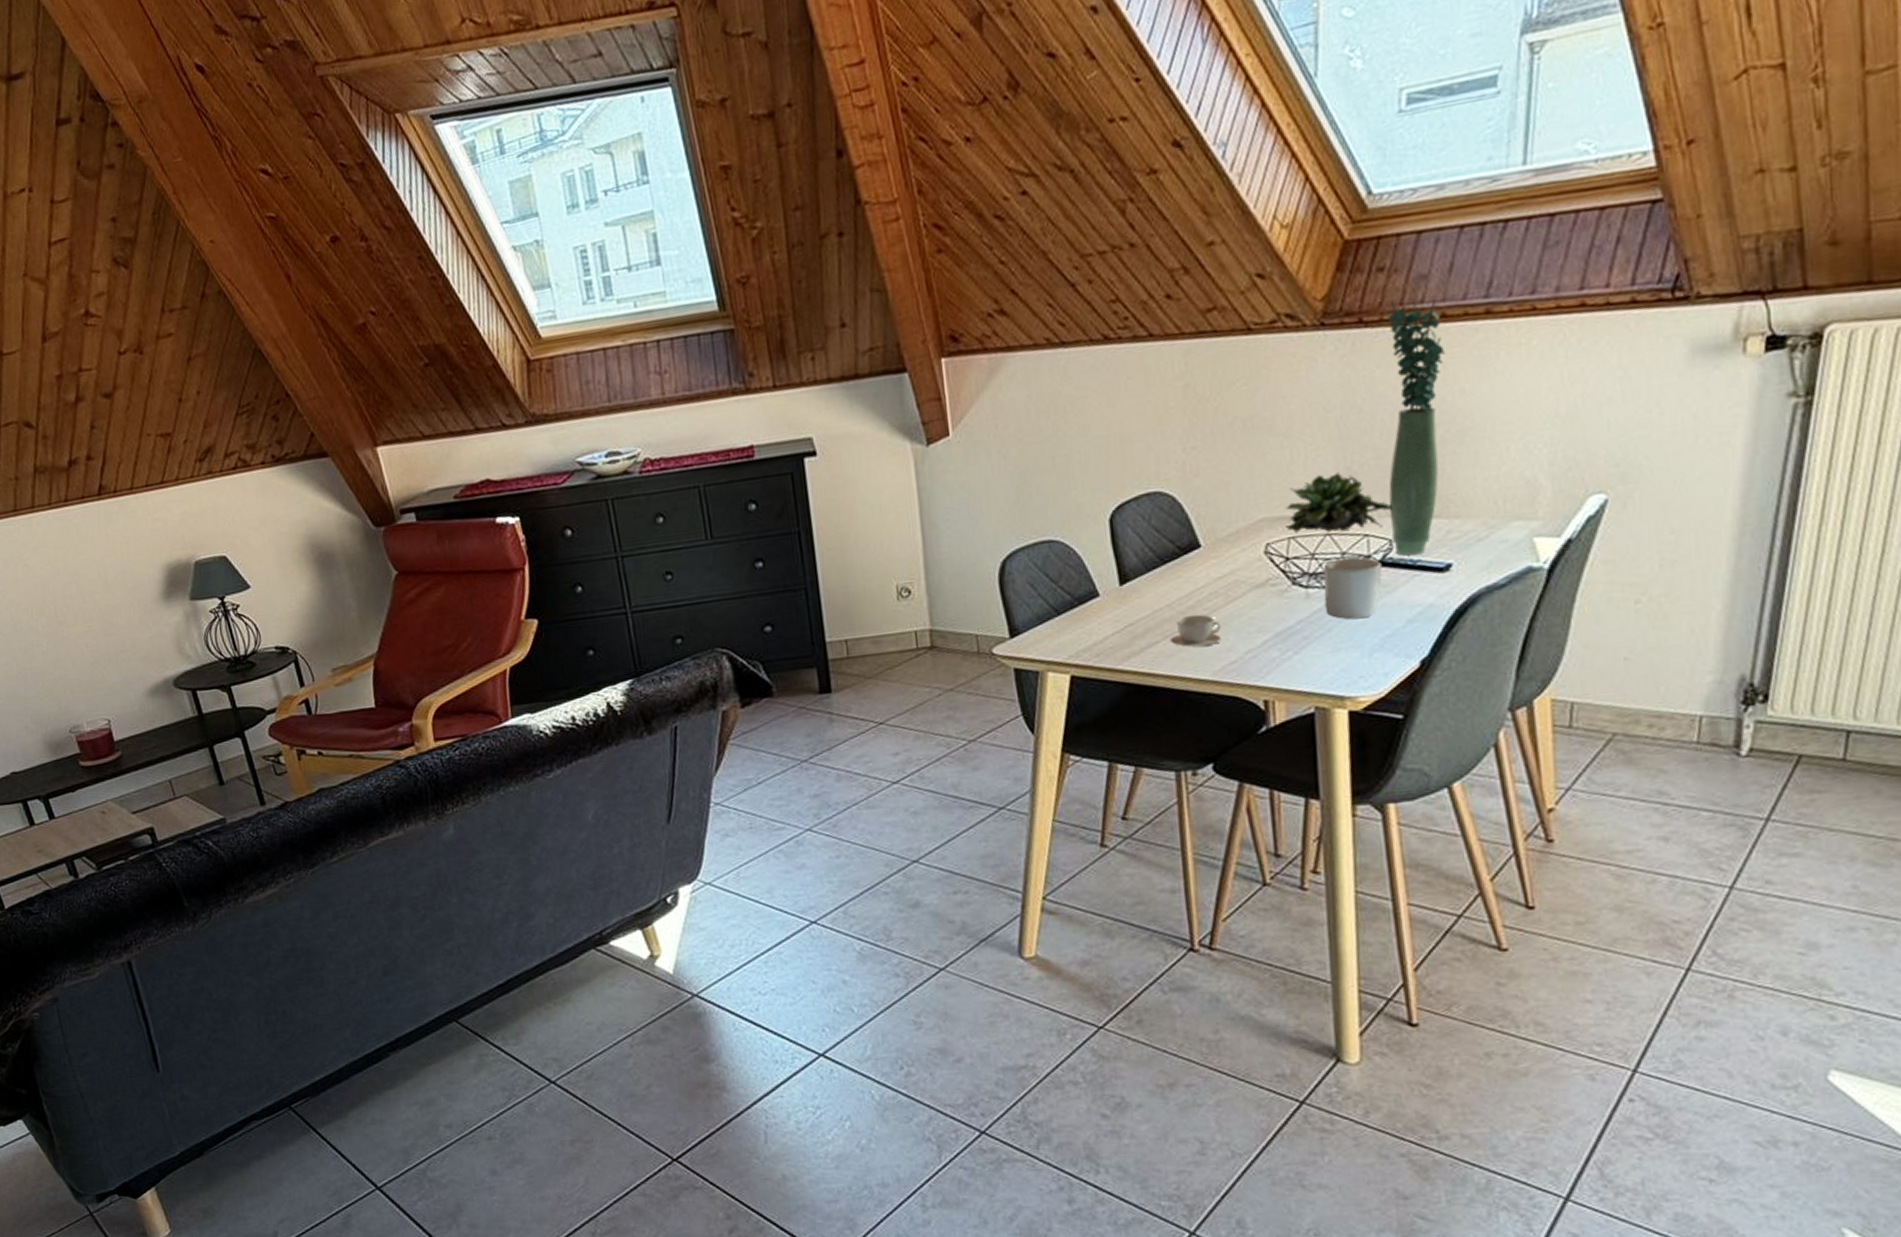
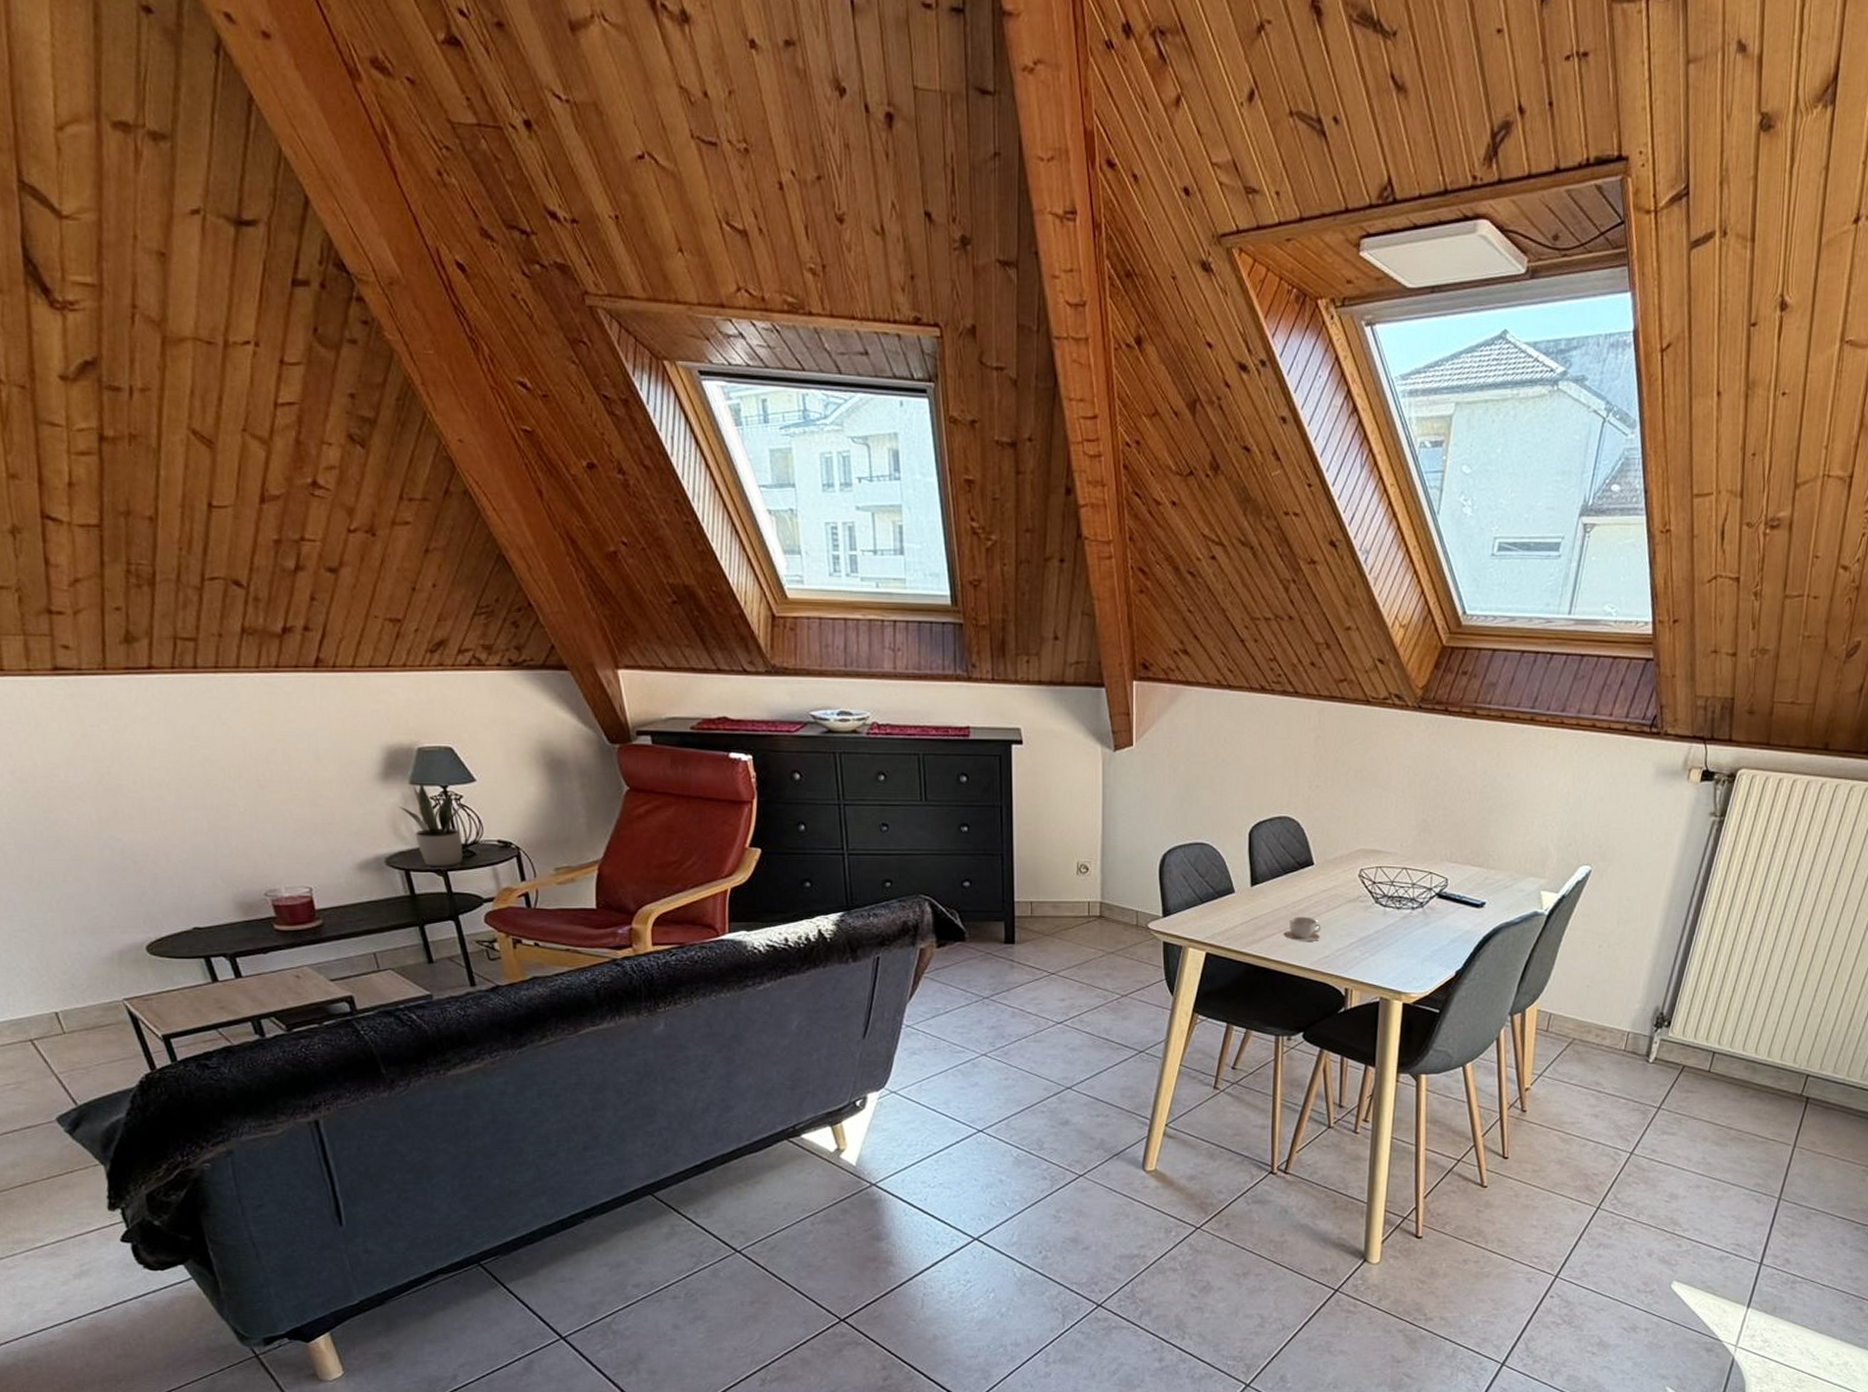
potted plant: none [180,596,244,684] -> present [397,782,466,867]
succulent plant: present [1284,471,1392,533] -> none [1376,821,1451,868]
mug: present [1323,557,1382,620] -> none [1396,888,1438,935]
vase: present [1386,300,1446,556] -> none [1447,699,1501,892]

